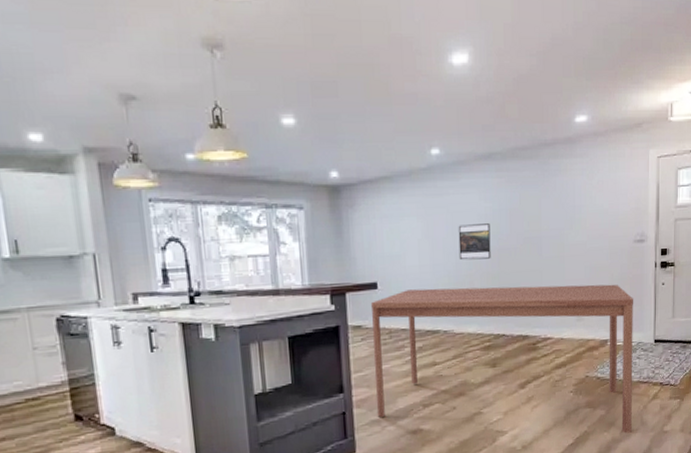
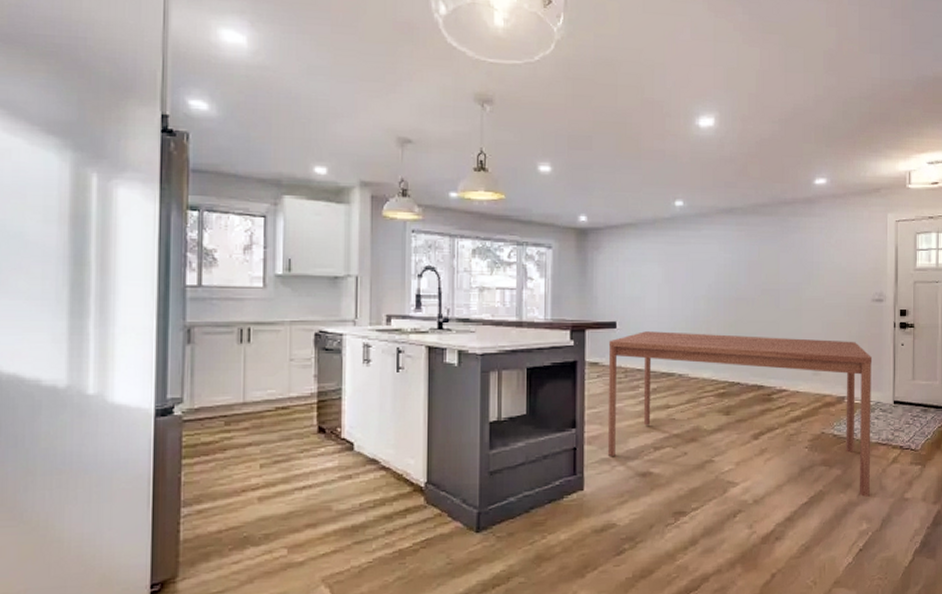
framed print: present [458,223,491,261] -> none [697,273,729,307]

